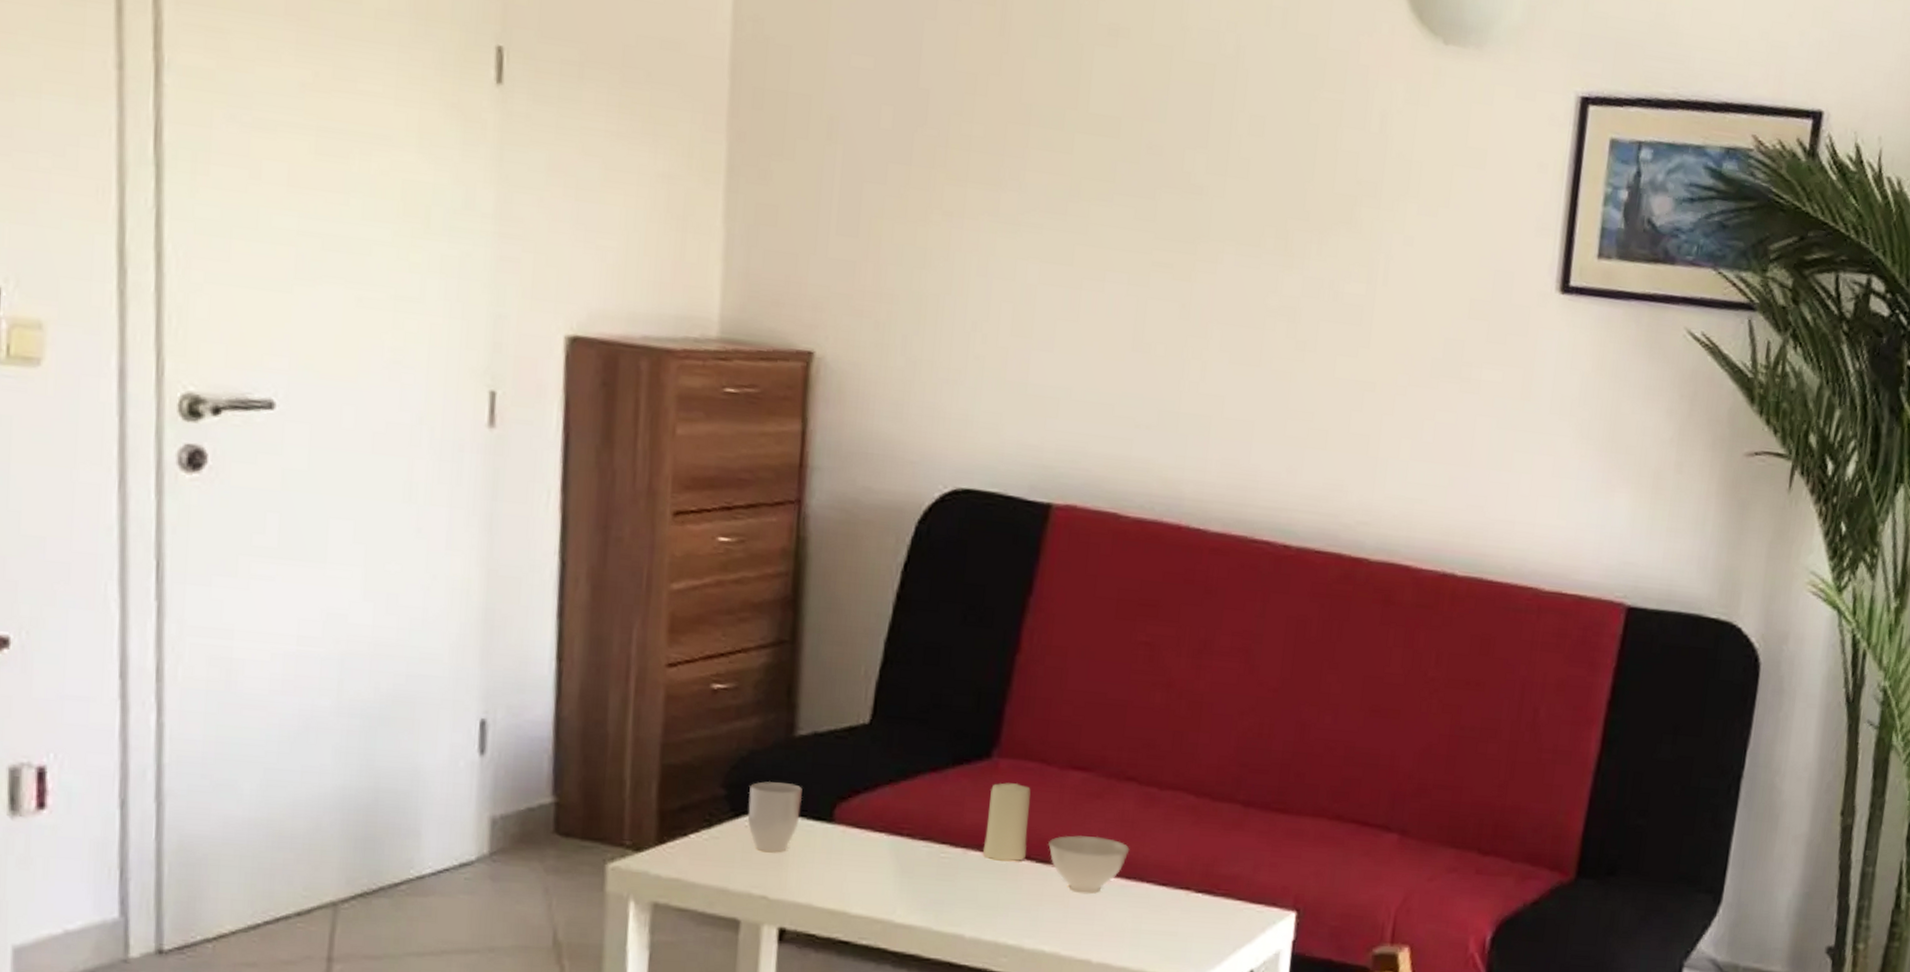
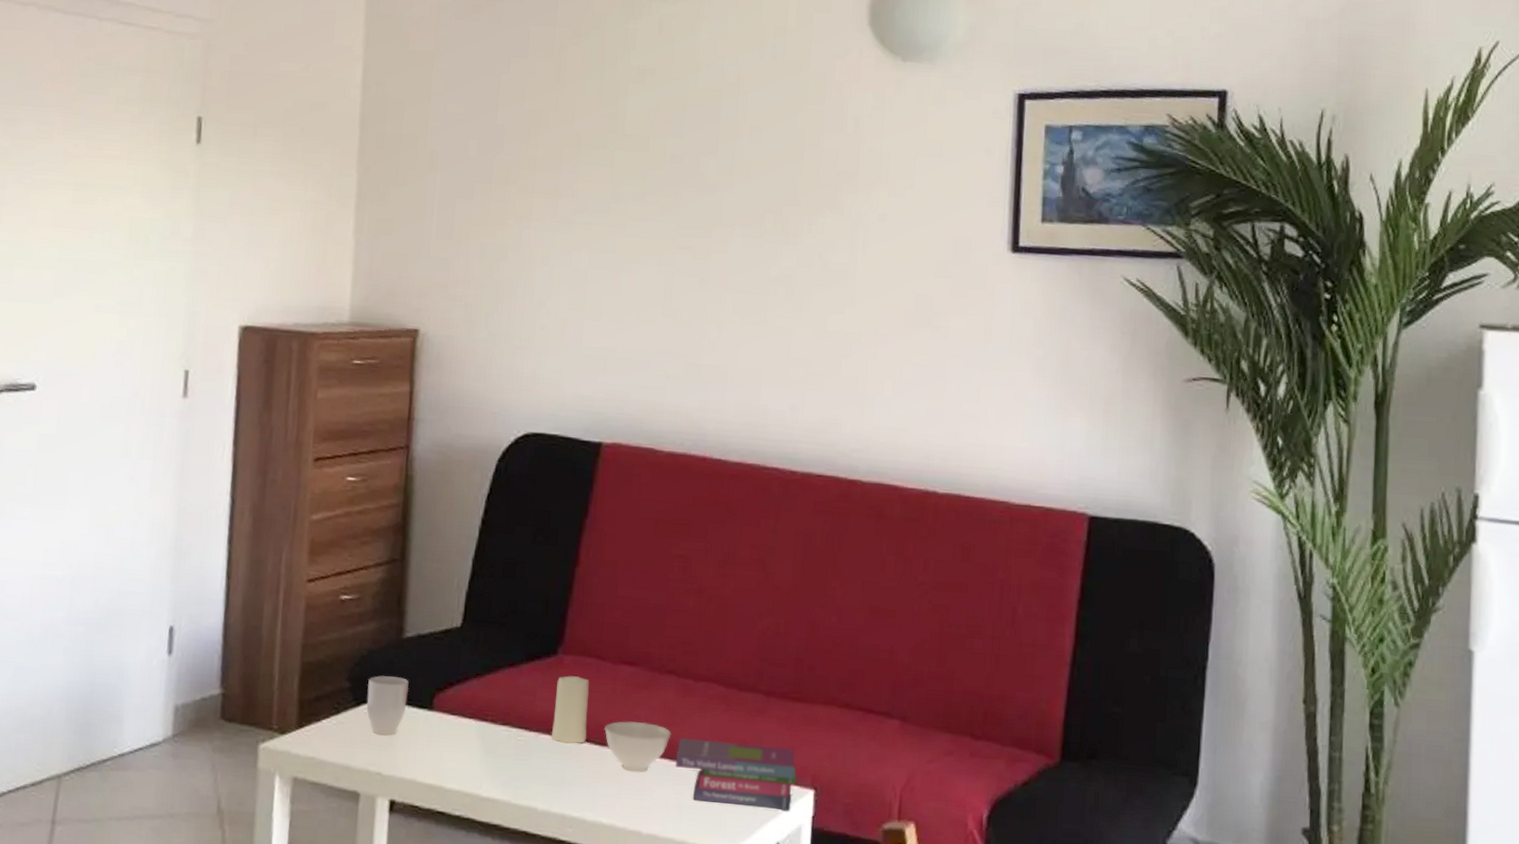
books: none [1133,855,1277,935] -> present [675,738,797,811]

